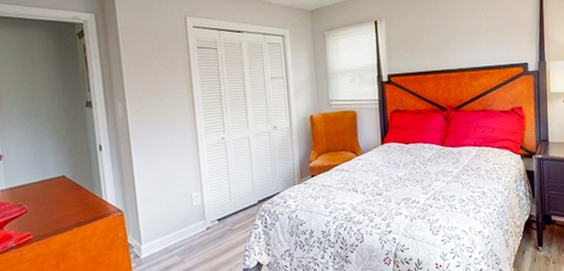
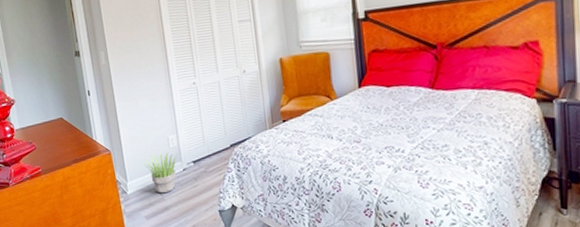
potted plant: none [161,211,201,256] -> present [143,152,178,194]

